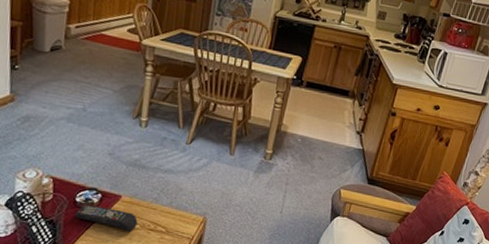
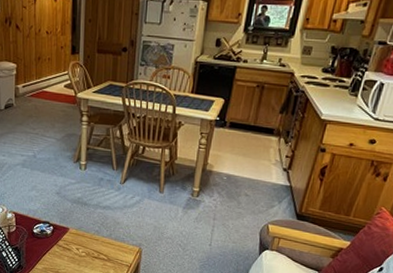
remote control: present [75,204,138,231] -> none [34,235,84,258]

